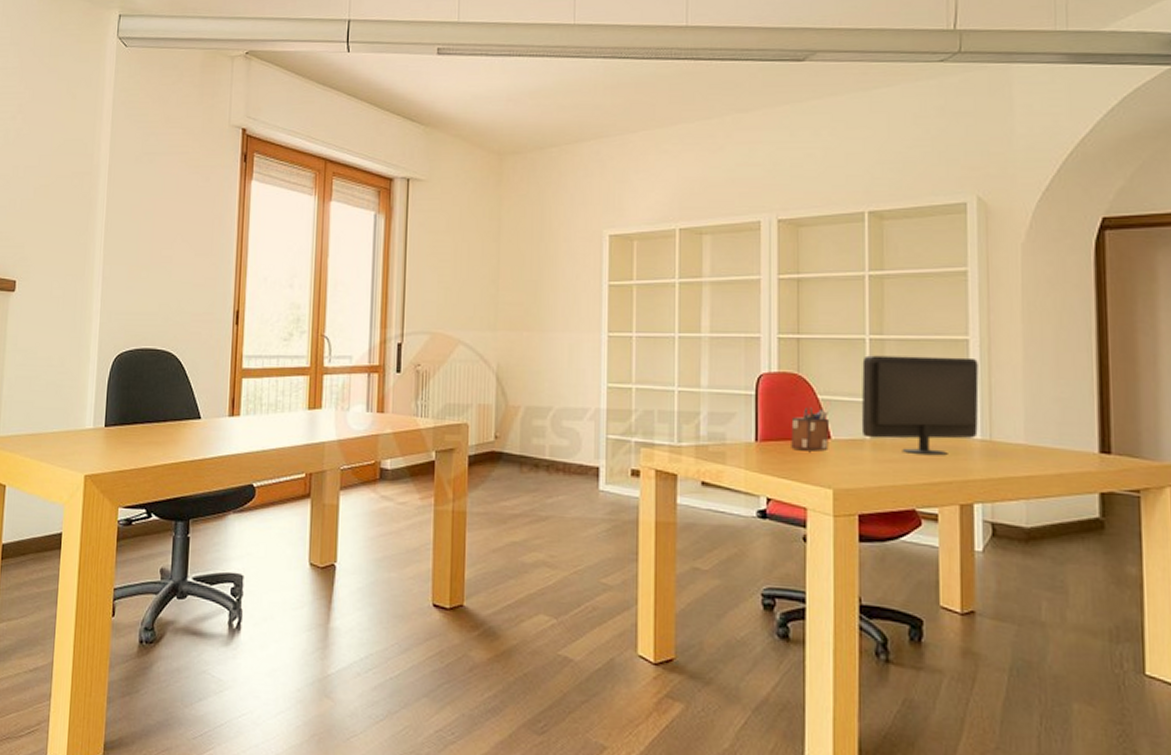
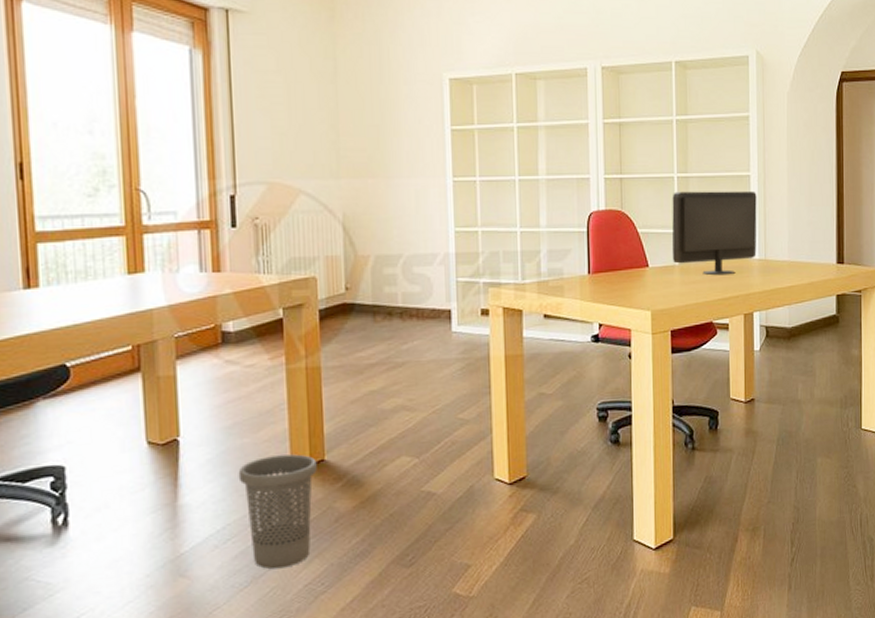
trash bin: none [383,593,456,709] -> present [238,454,317,570]
desk organizer: present [791,407,830,452] -> none [617,240,648,279]

